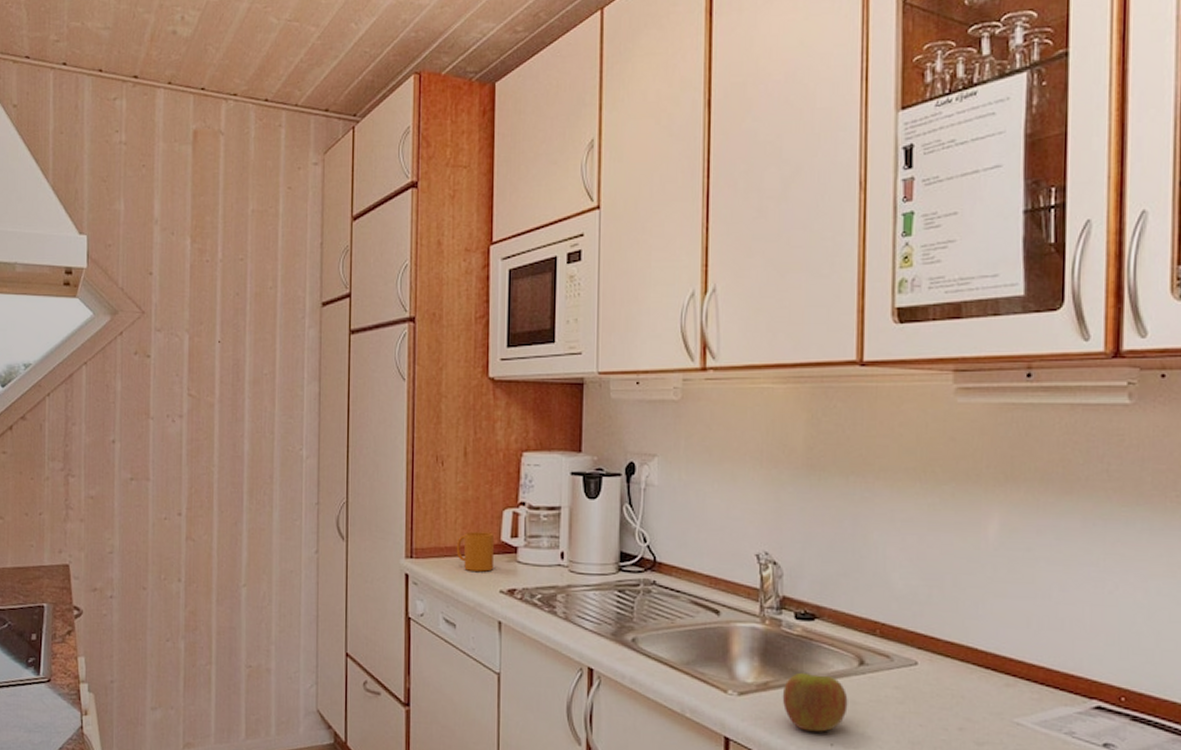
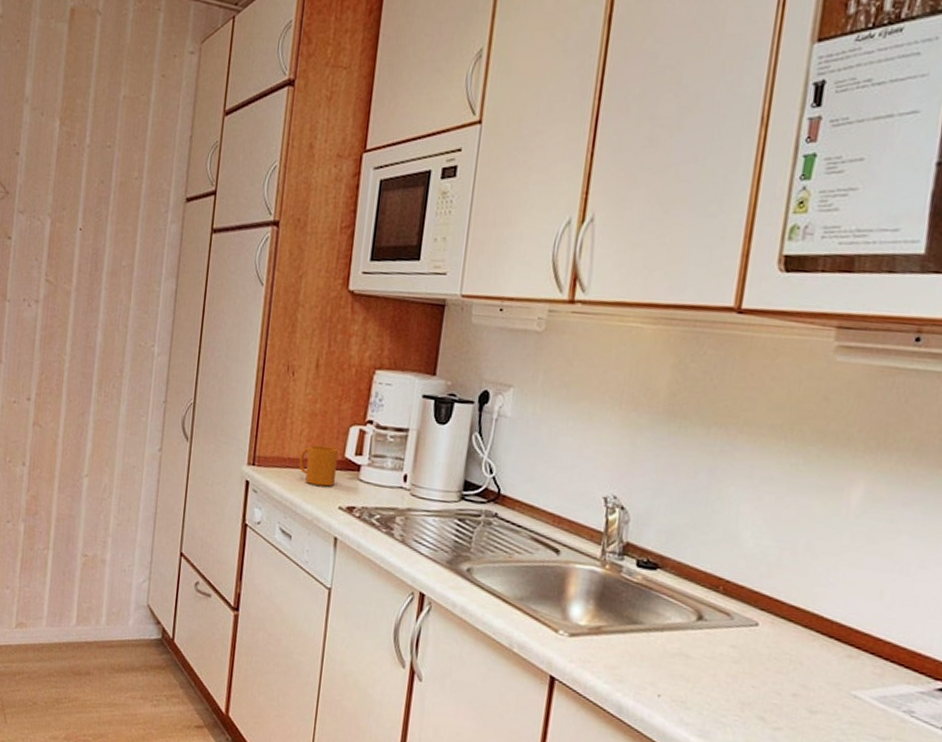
apple: present [782,672,848,732] -> none [613,620,682,683]

